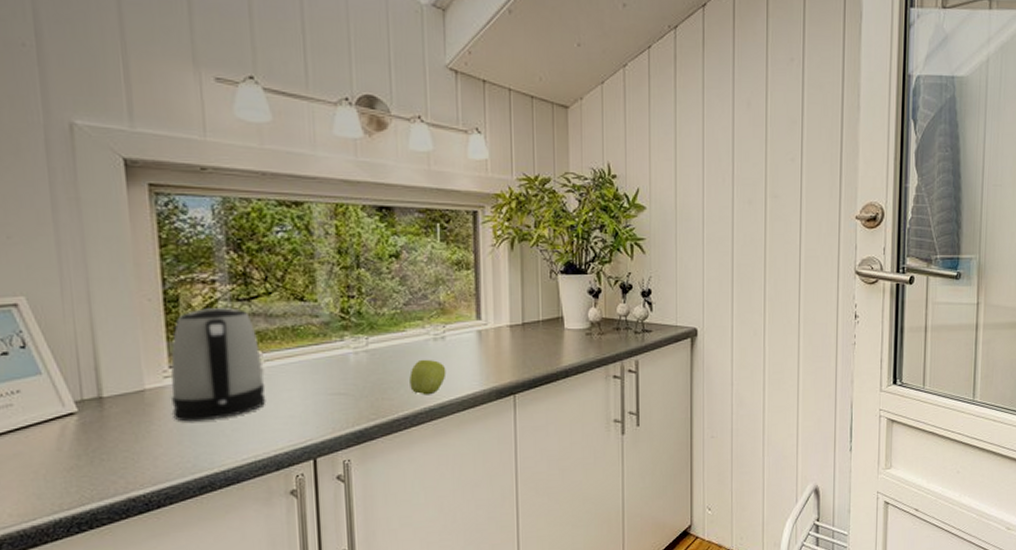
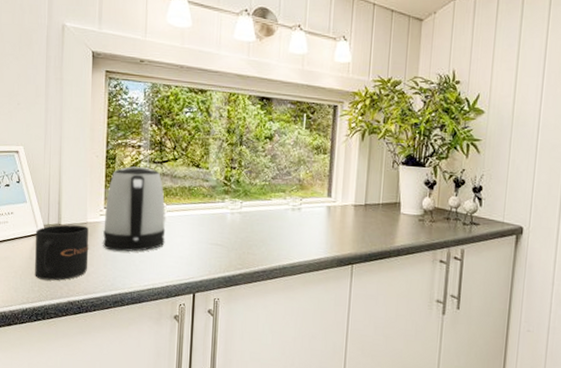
mug: none [61,395,153,476] -> present [35,224,89,281]
apple: present [409,359,447,395] -> none [270,224,299,255]

